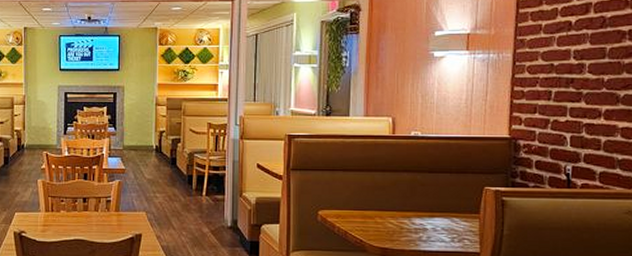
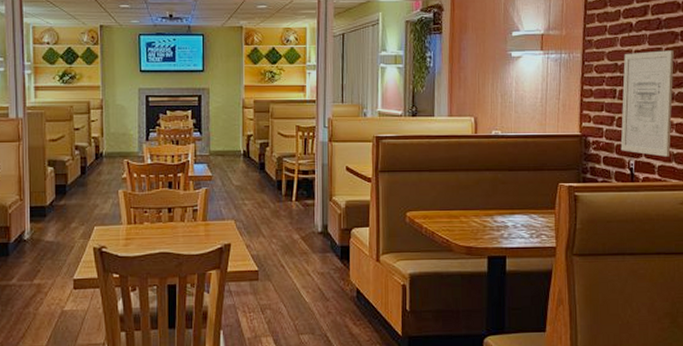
wall art: none [555,50,620,163] -> present [620,50,674,157]

